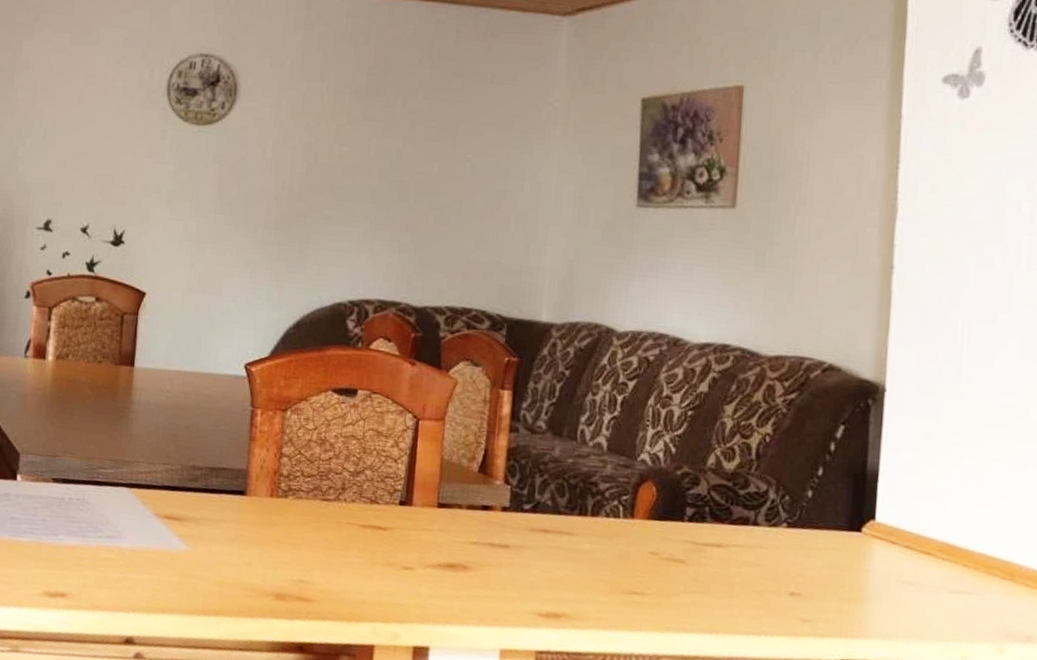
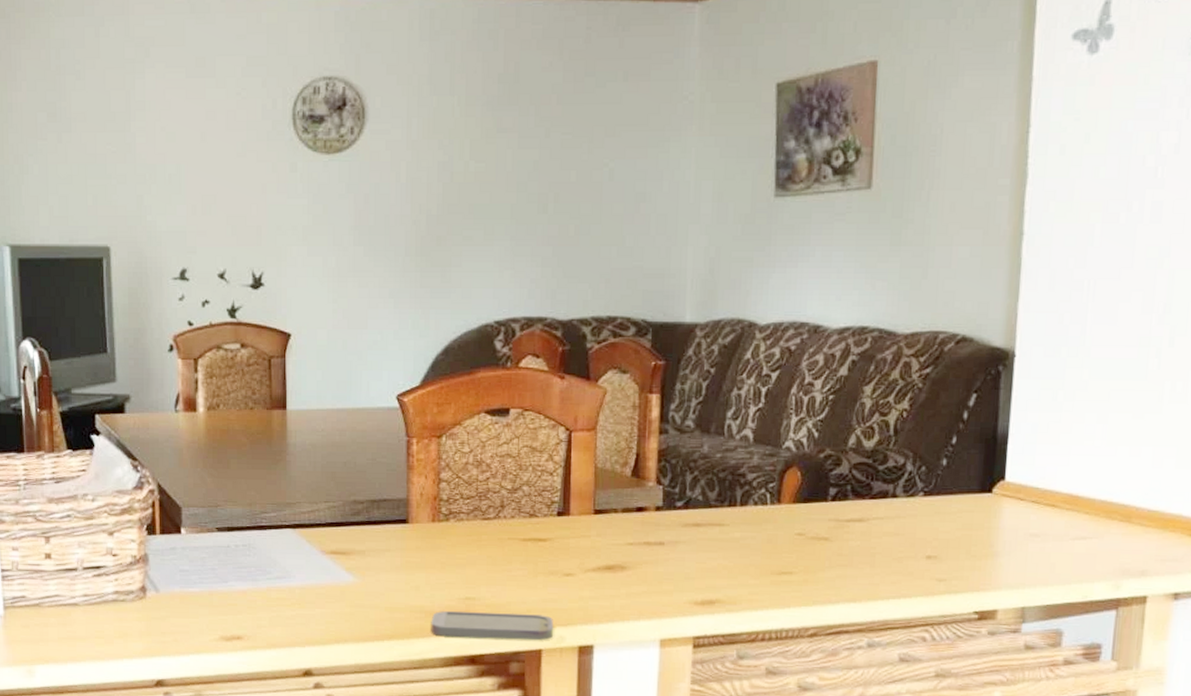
mobile phone: none [260,591,389,636] -> present [431,611,554,640]

